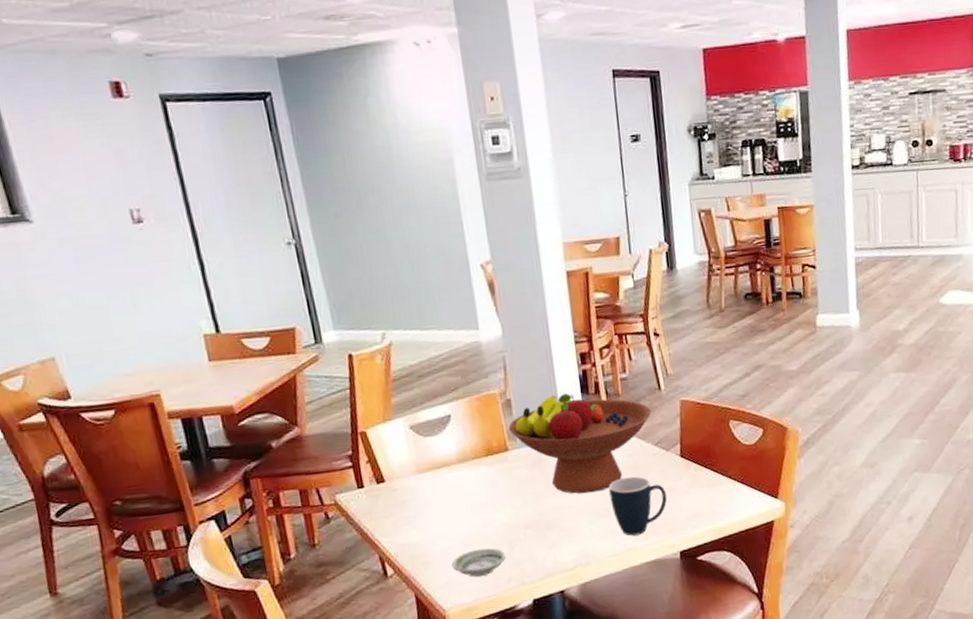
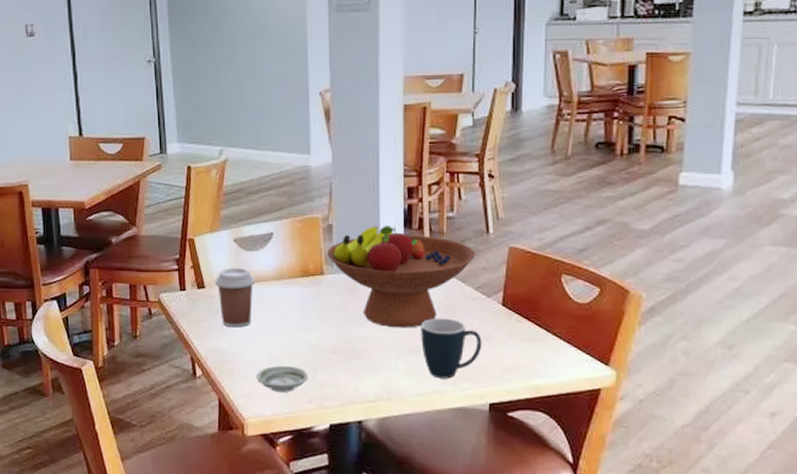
coffee cup: none [394,455,440,519] -> present [215,268,256,328]

